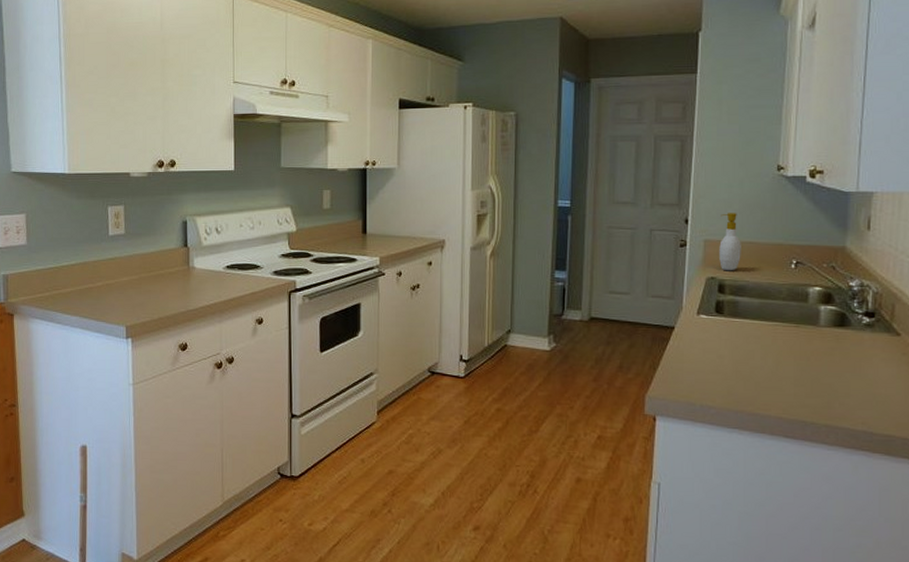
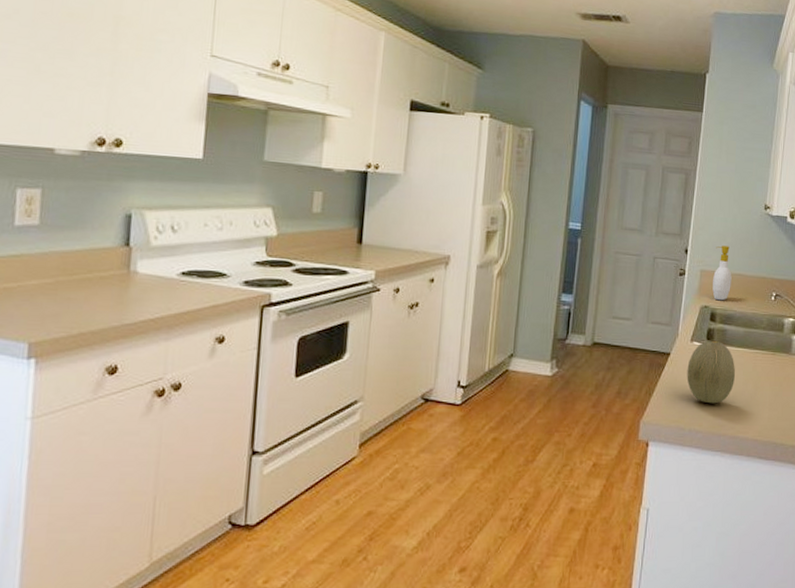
fruit: none [695,313,752,379] -> present [687,340,736,404]

